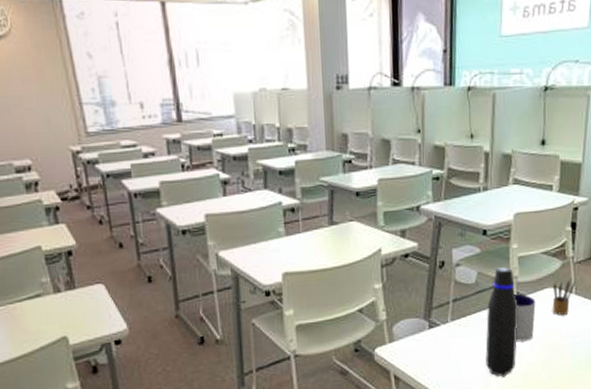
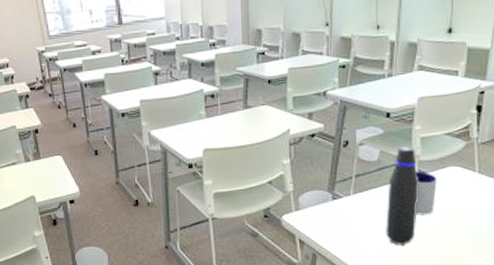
pencil box: present [552,277,576,315] -> none [454,157,480,192]

